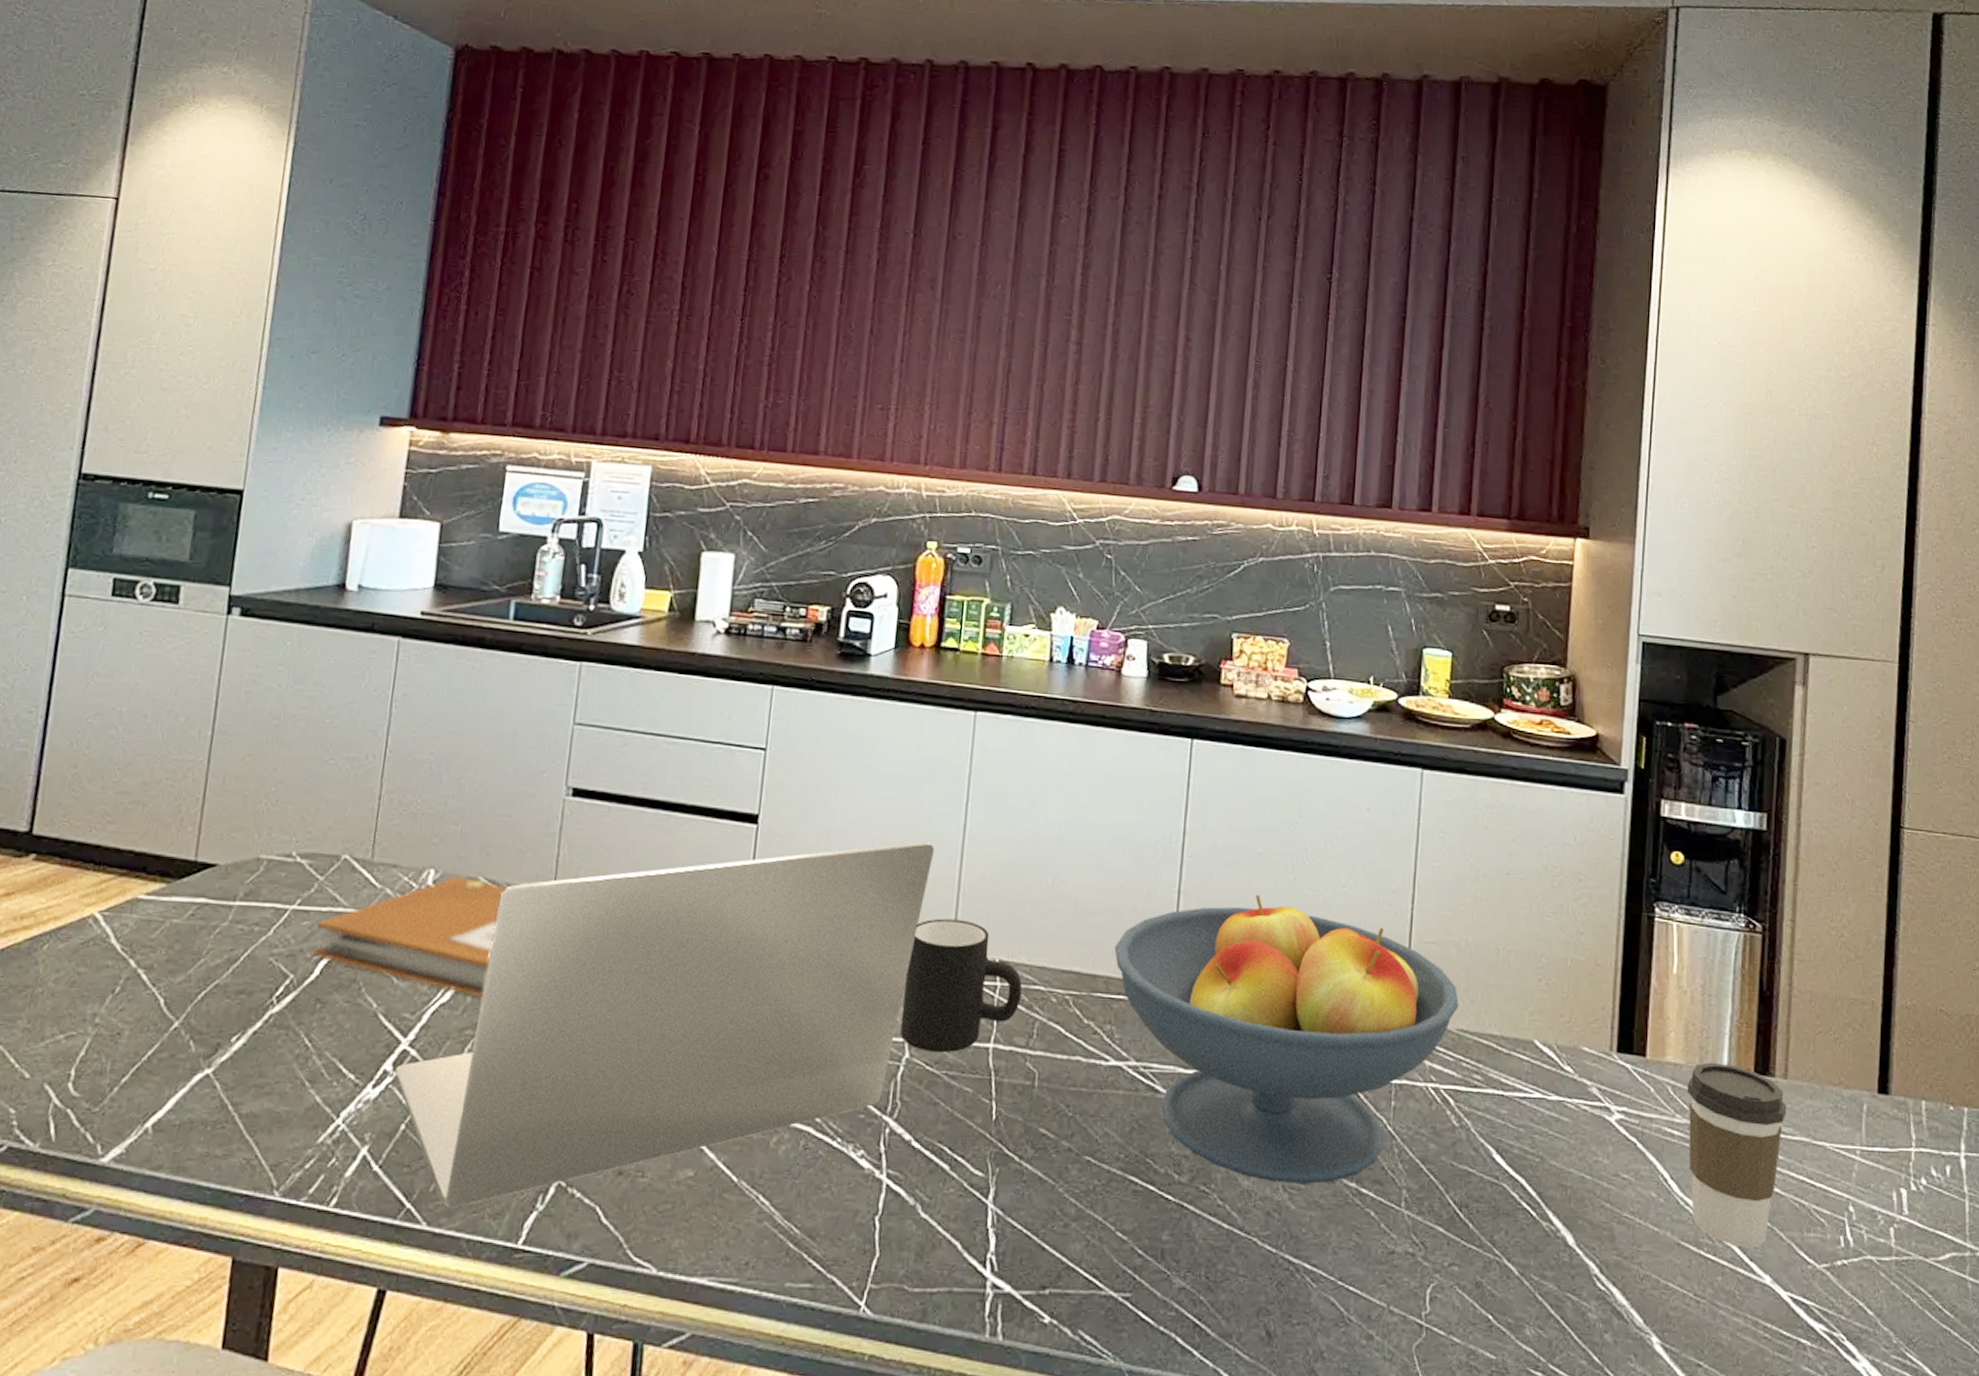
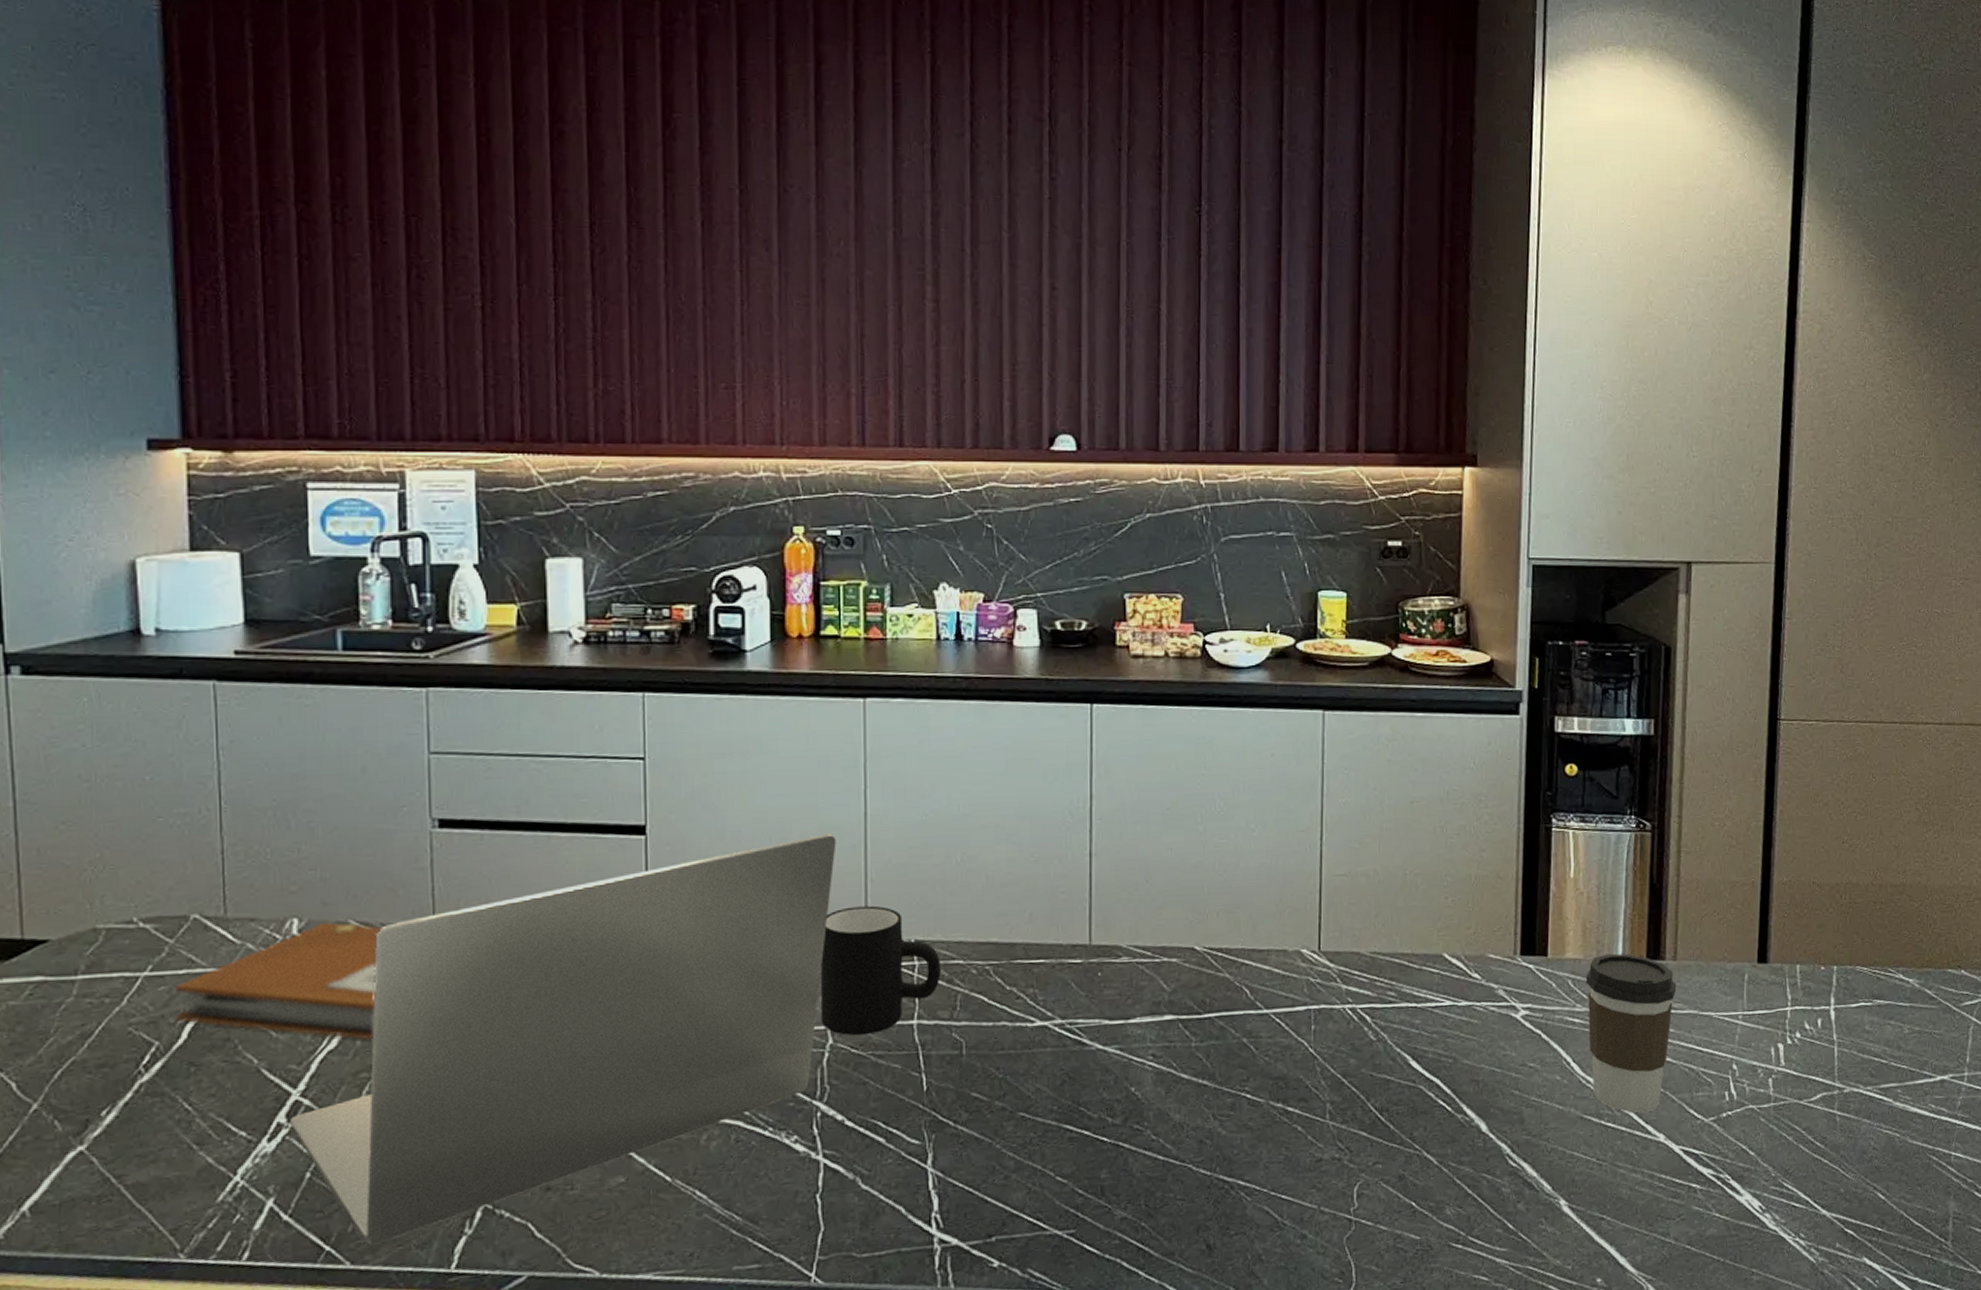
fruit bowl: present [1114,894,1459,1184] -> none [1030,848,1370,1113]

